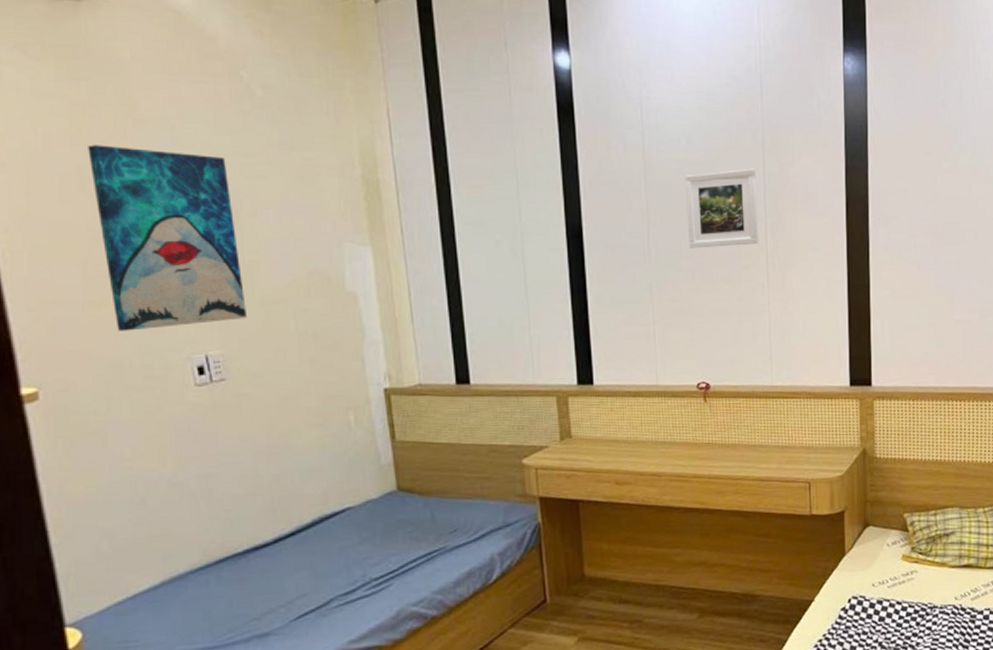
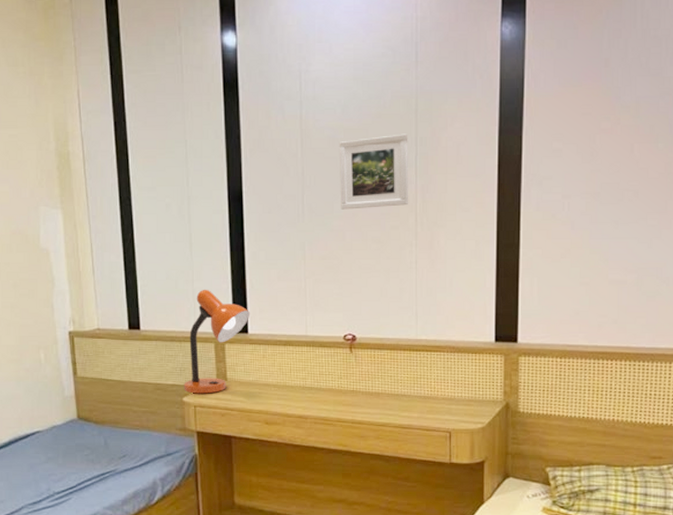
desk lamp: none [522,336,596,455] -> present [184,289,251,394]

